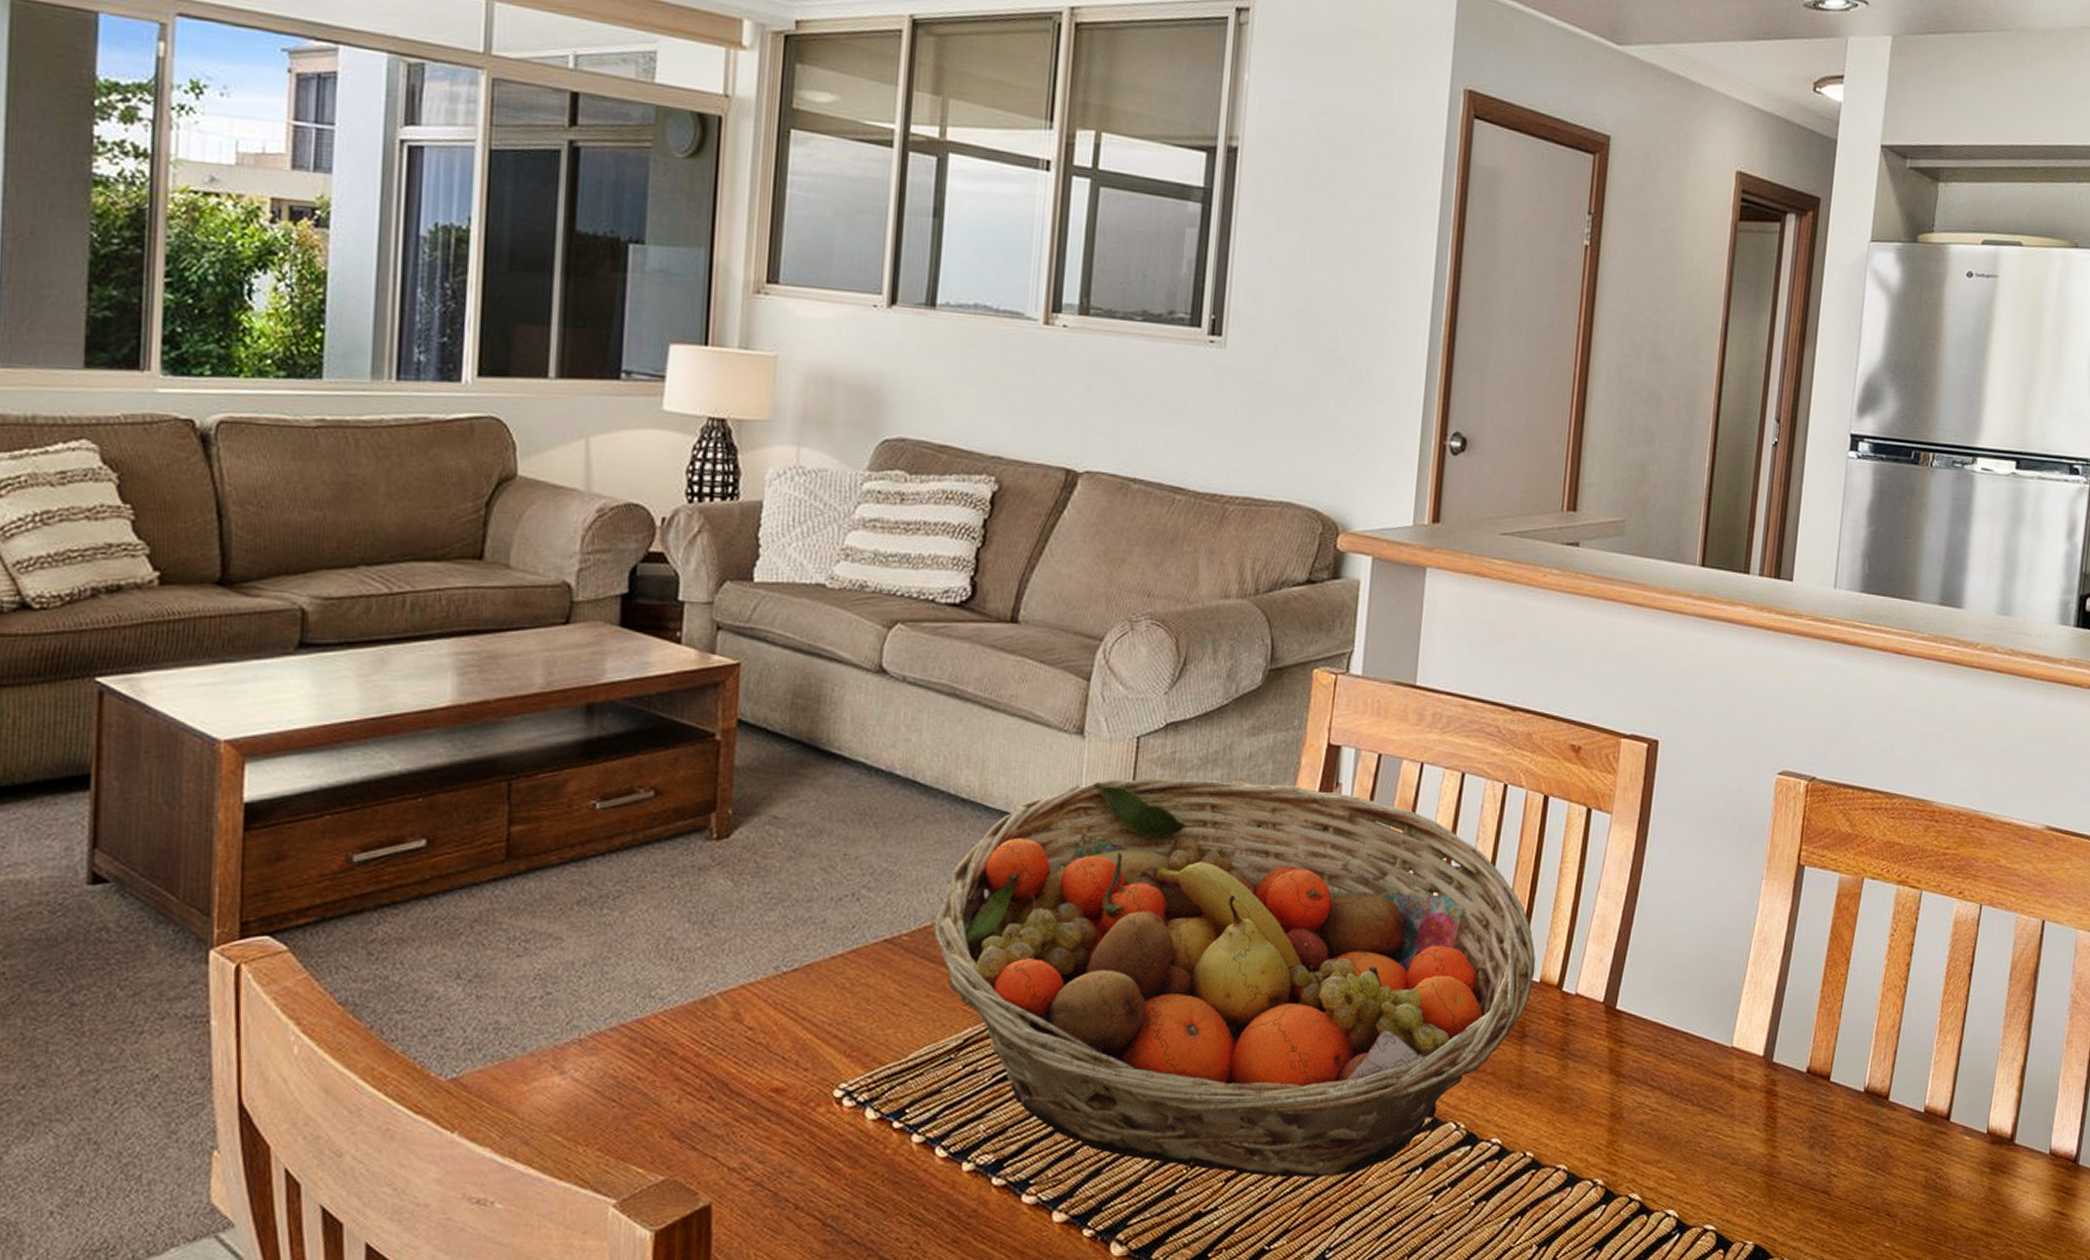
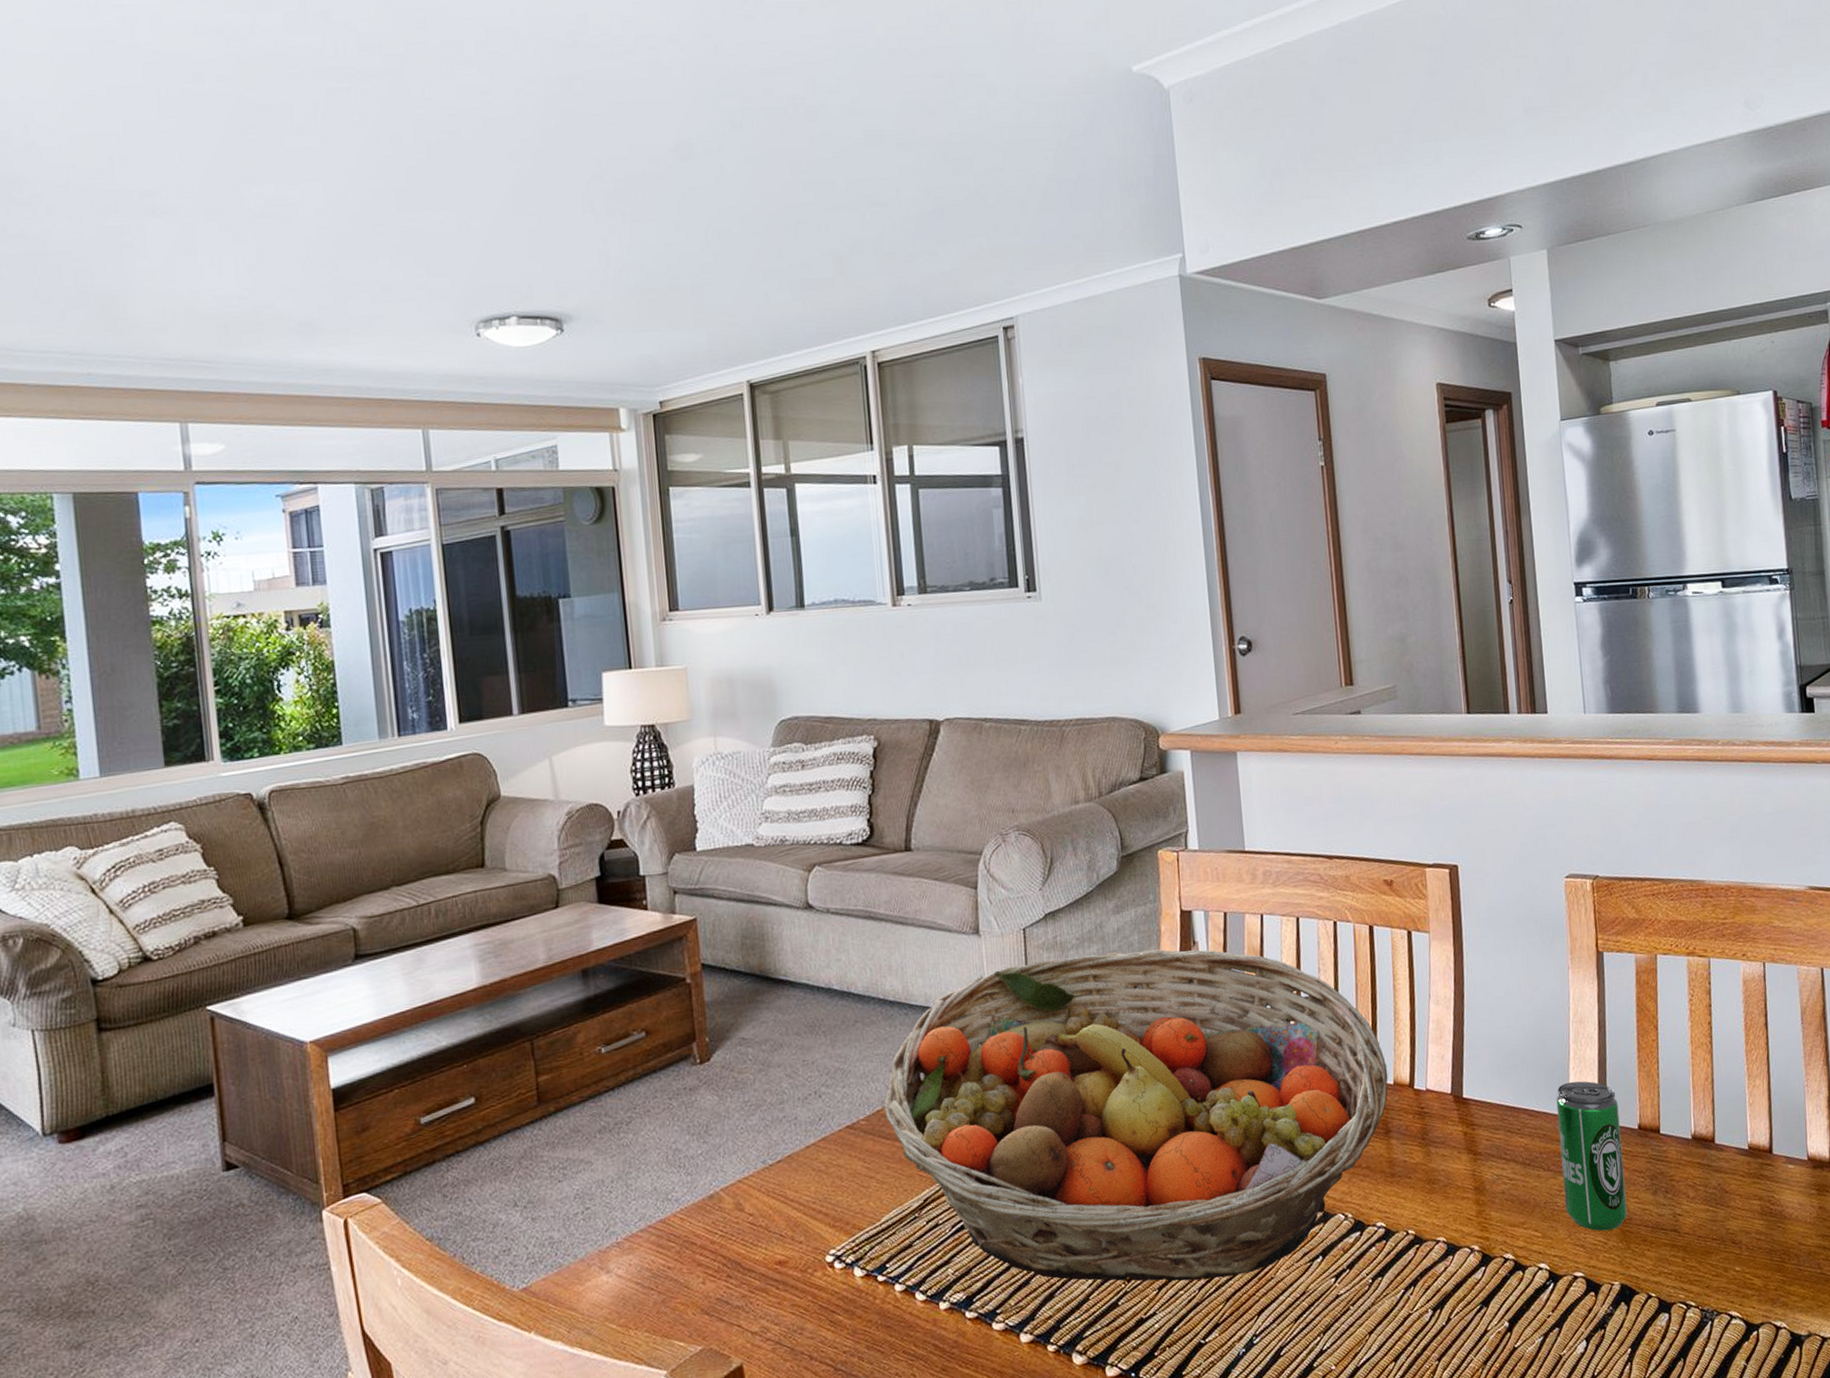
beverage can: none [1708,1008,1790,1183] -> present [1556,1081,1627,1231]

